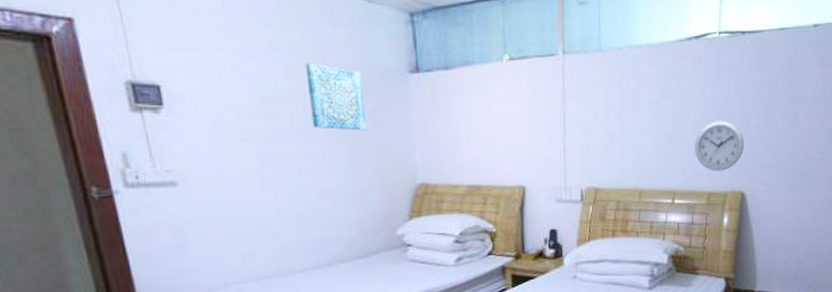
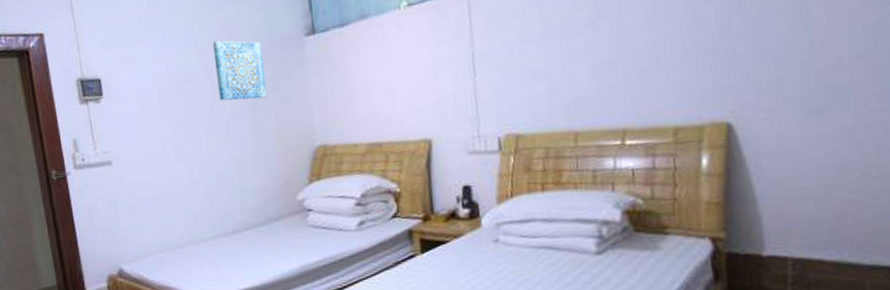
wall clock: present [695,120,745,171] -> none [648,34,726,100]

